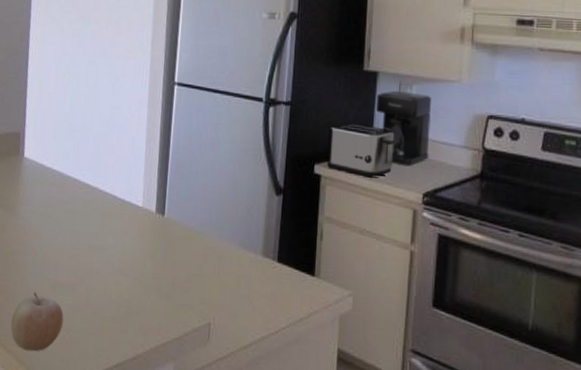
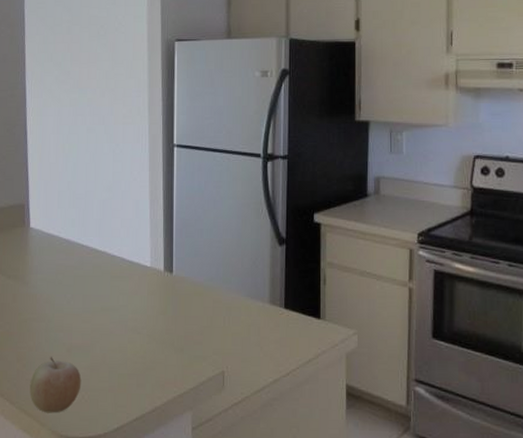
toaster: present [326,122,395,178] -> none [325,171,389,222]
coffee maker: present [376,90,431,167] -> none [370,138,422,209]

